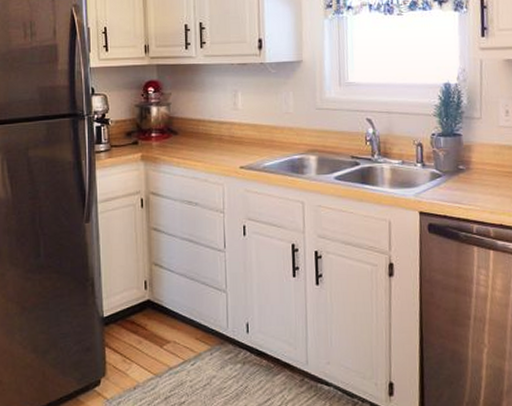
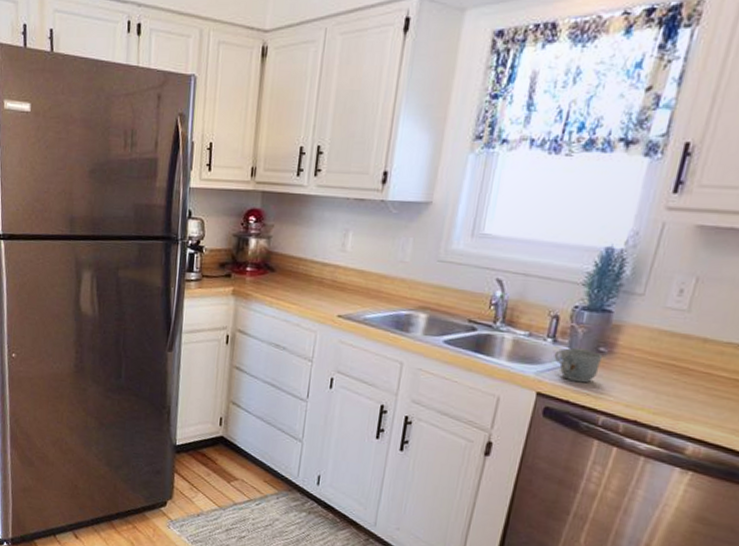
mug: none [425,169,463,198] -> present [554,348,602,383]

